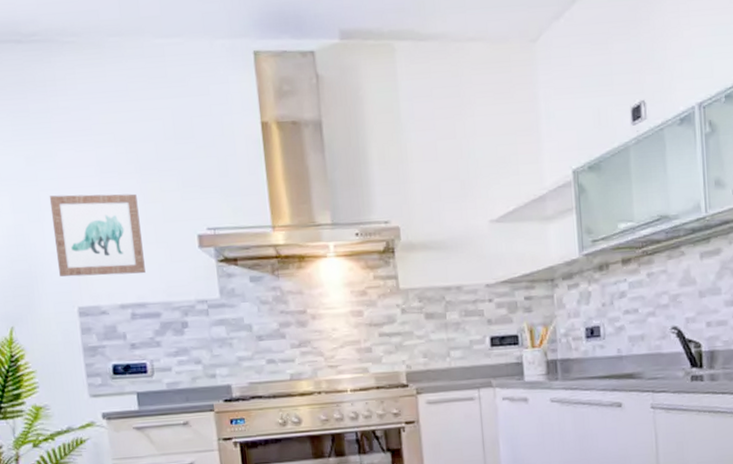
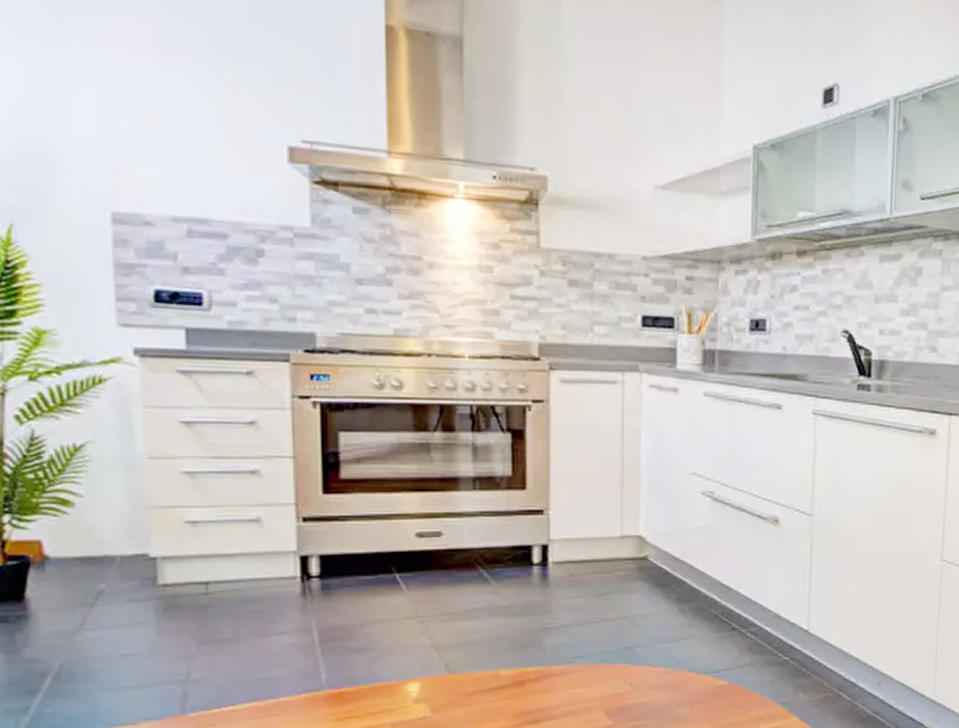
wall art: present [49,193,146,277] -> none [82,65,212,183]

